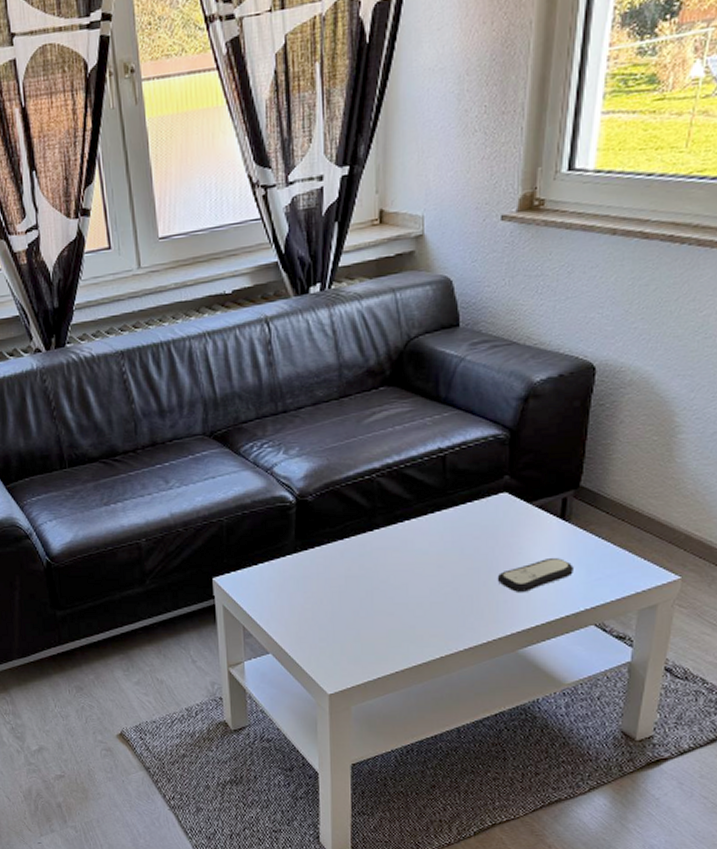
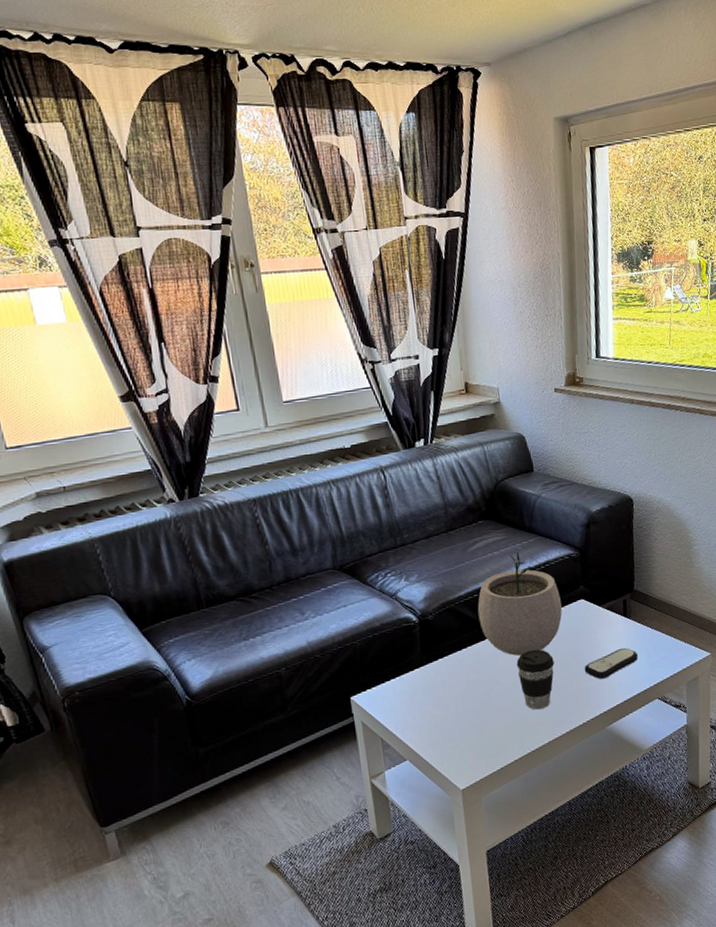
plant pot: none [368,428,476,554] -> present [477,552,562,656]
coffee cup: none [409,547,459,618] -> present [516,649,555,710]

